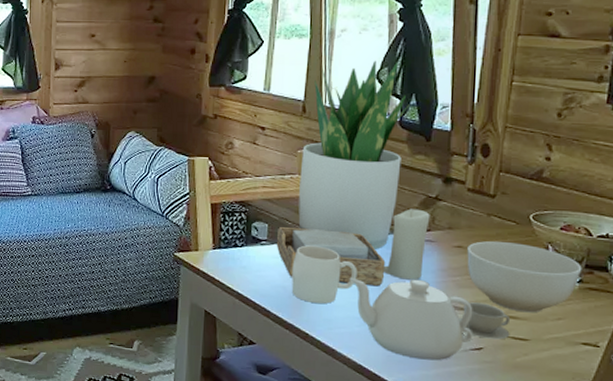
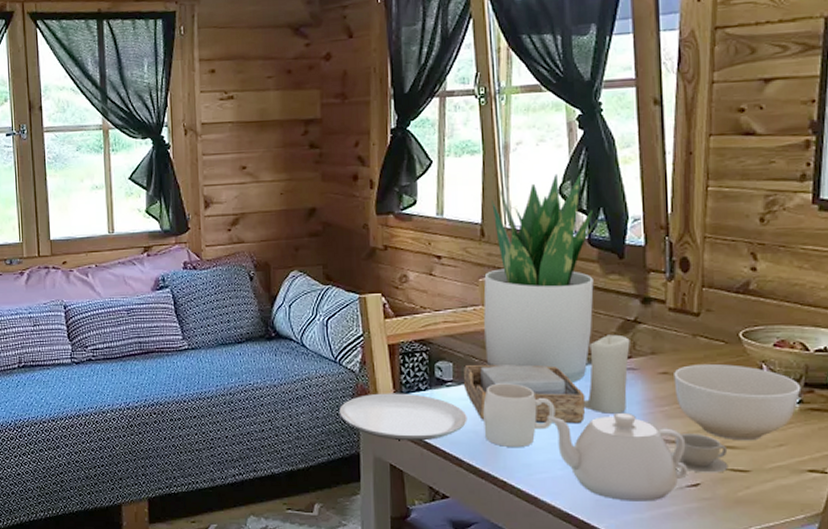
plate: none [163,246,278,292] -> present [339,393,467,441]

